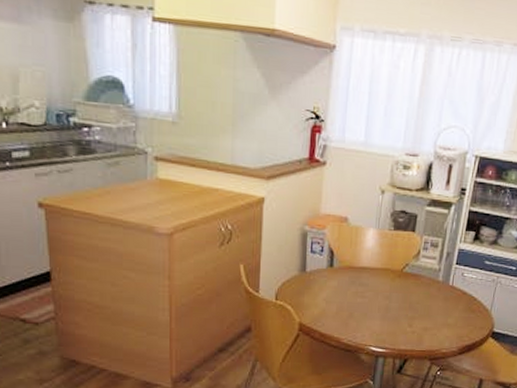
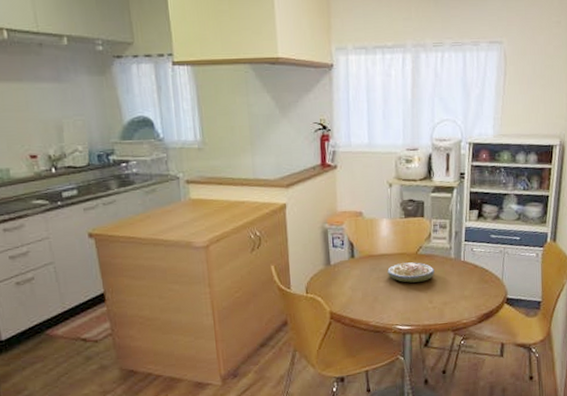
soup: none [367,278,419,303] -> present [387,262,435,283]

